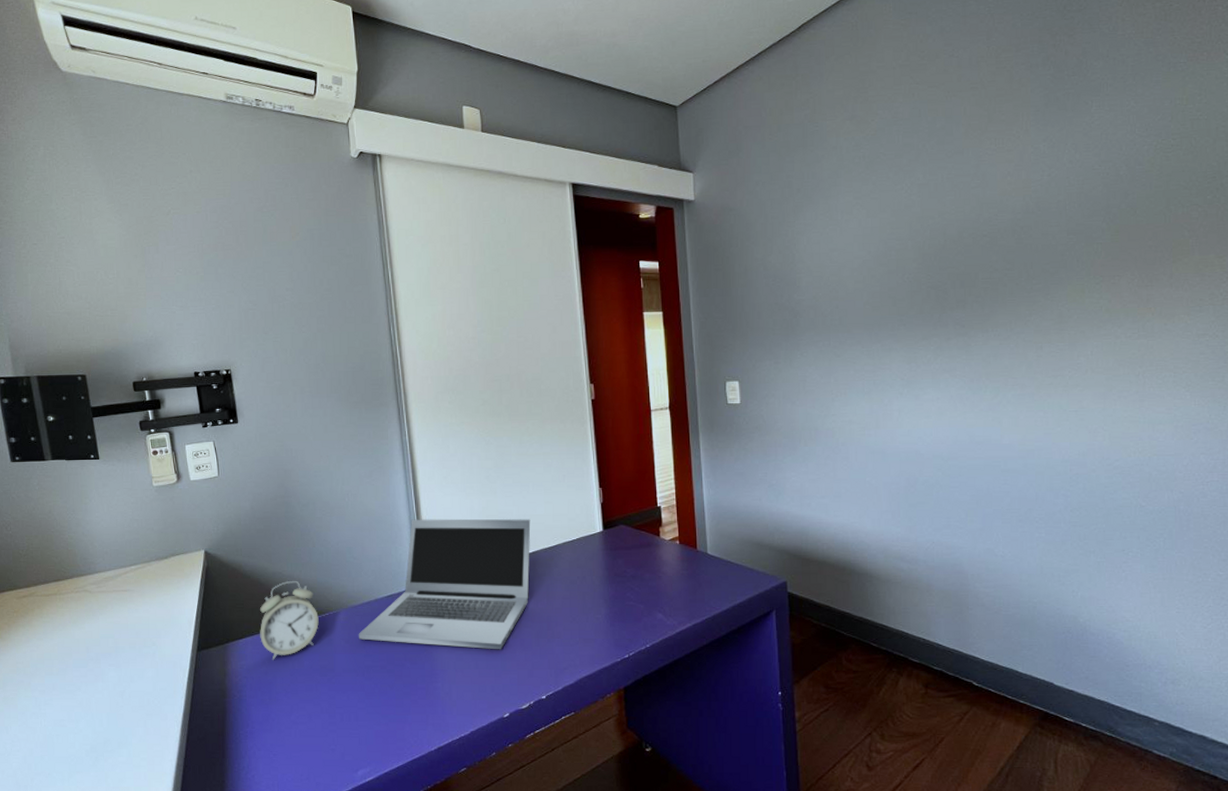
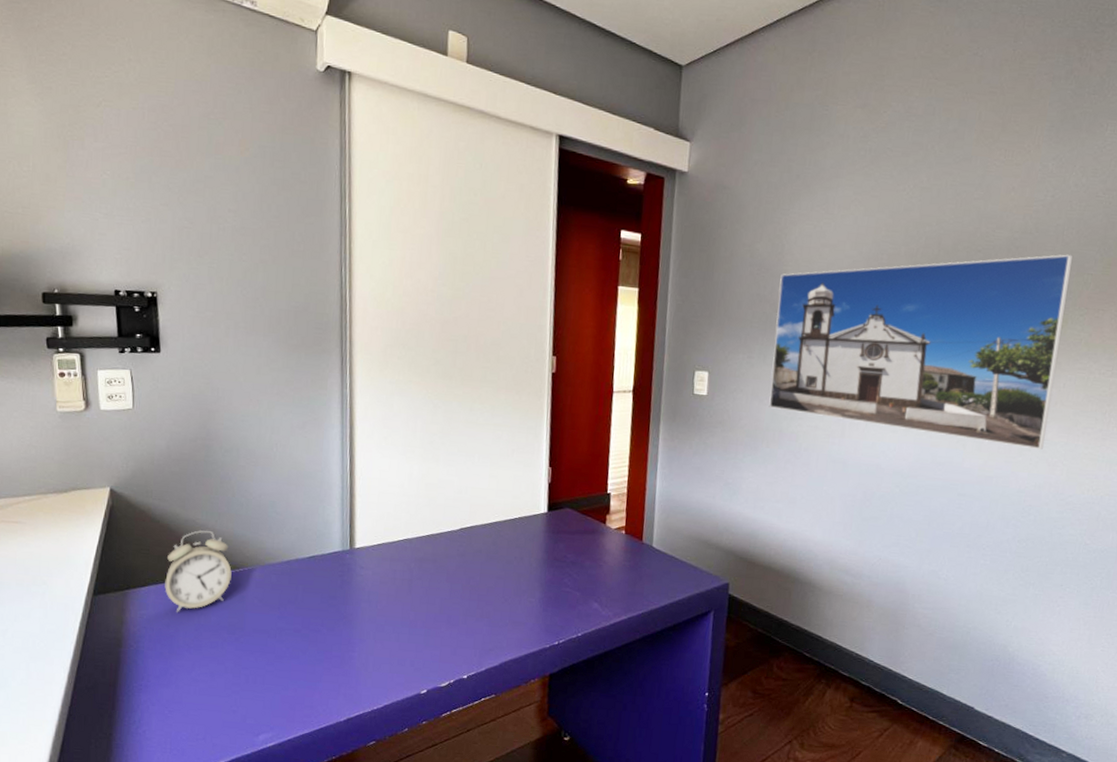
laptop: present [358,519,531,650] -> none [273,478,472,625]
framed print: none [795,227,1081,419] -> present [769,254,1074,450]

